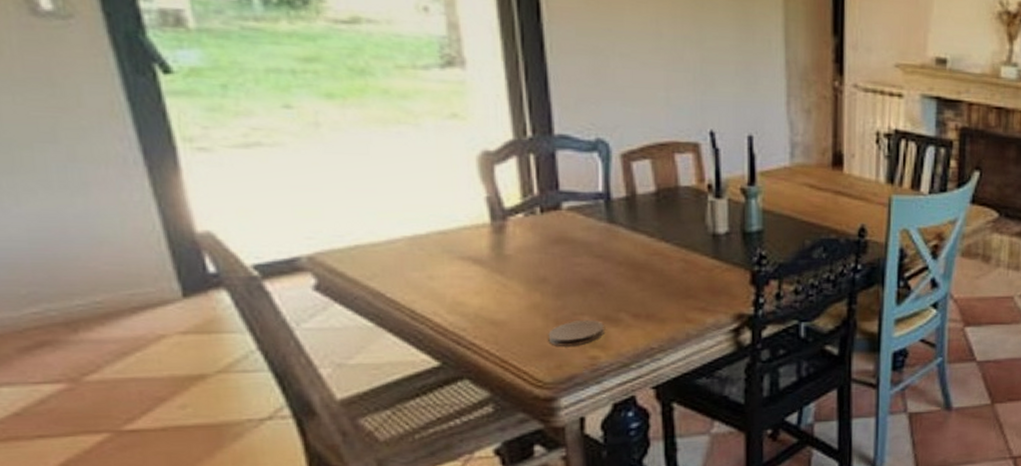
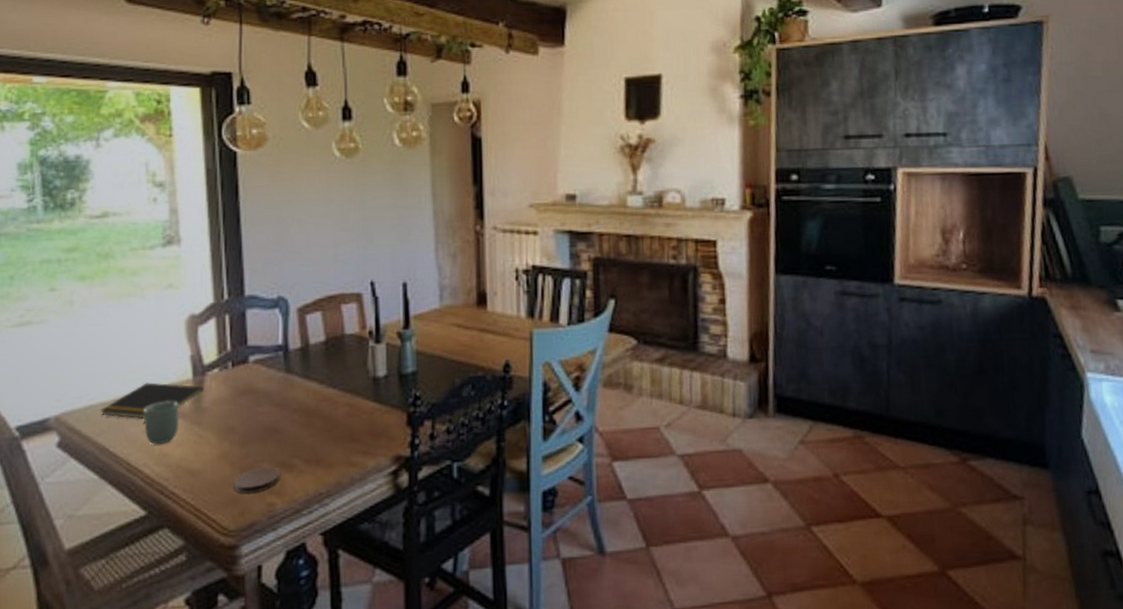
notepad: none [370,224,507,263] -> present [100,382,205,419]
cup: none [428,246,477,292] -> present [143,401,180,445]

